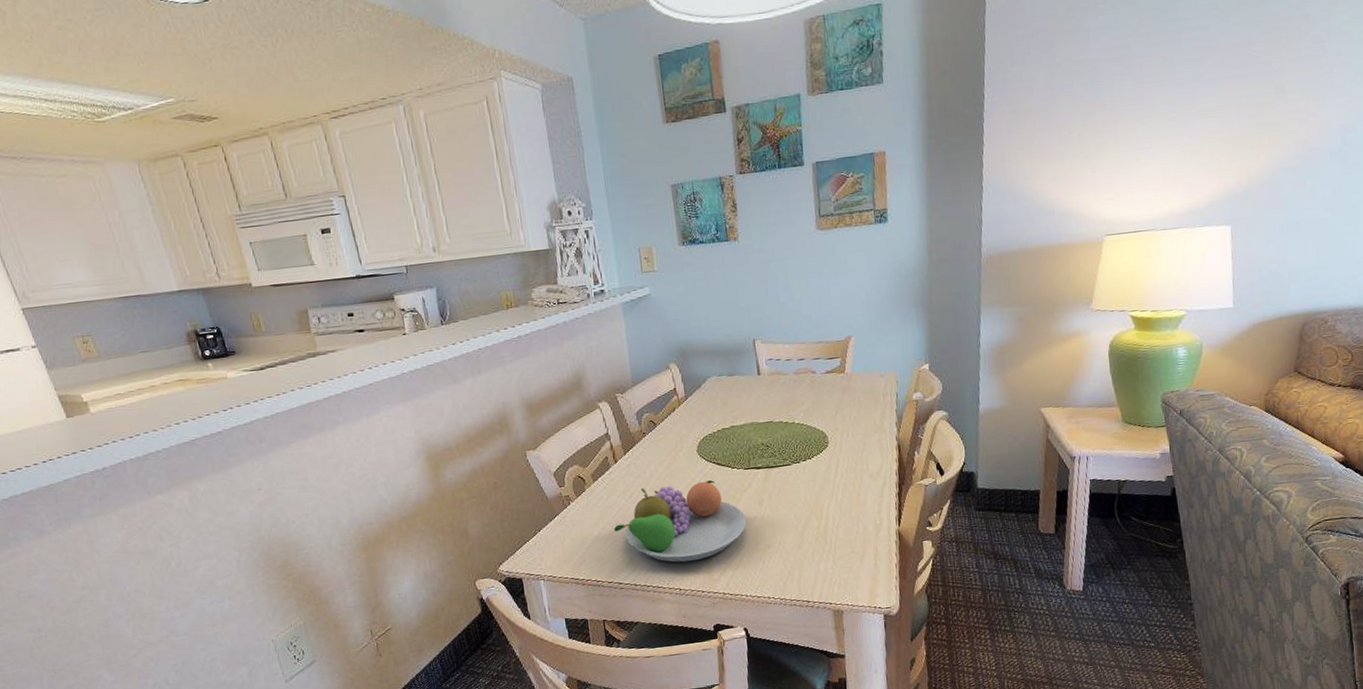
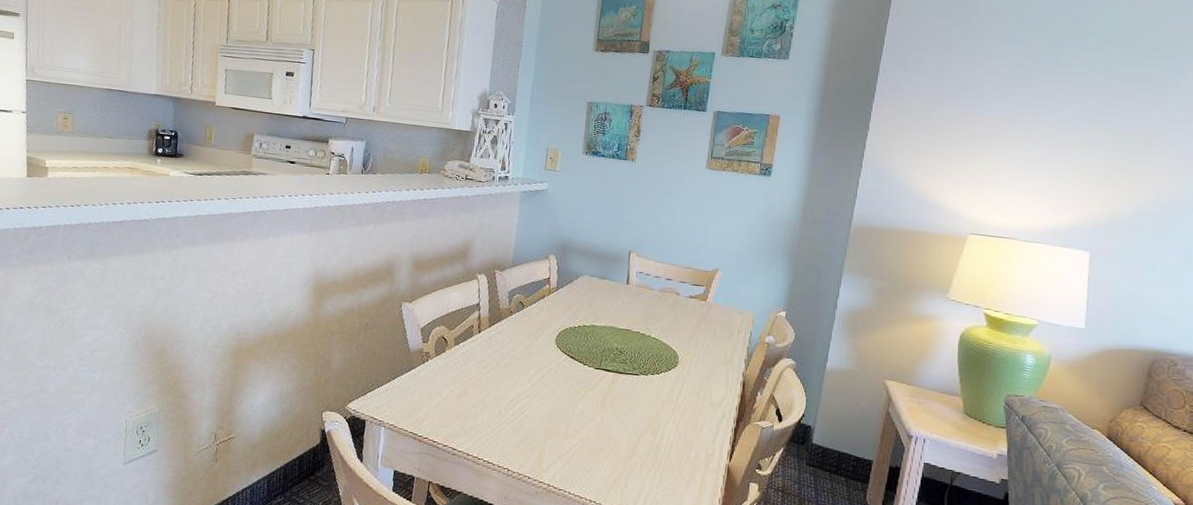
fruit bowl: present [614,480,747,563] -> none [462,363,586,446]

